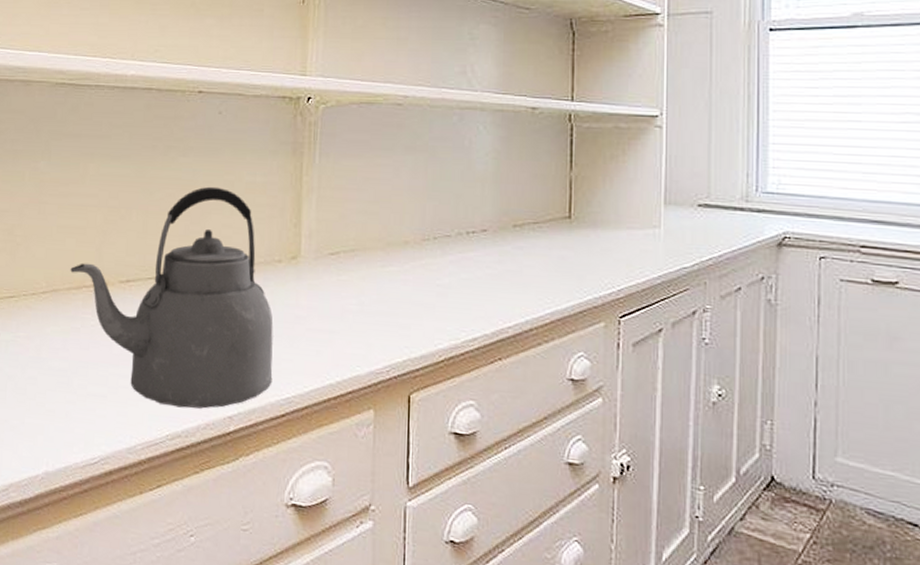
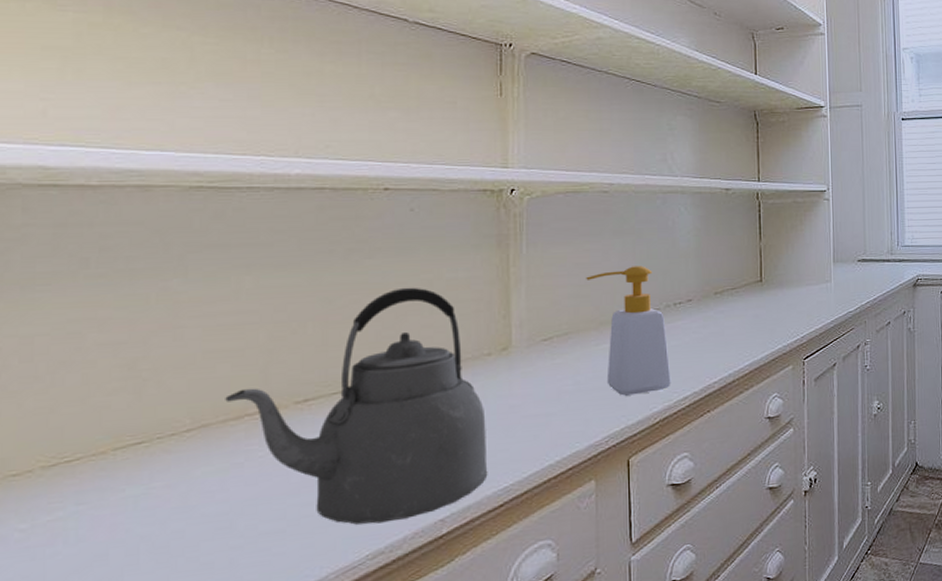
soap bottle: none [375,186,460,327] -> present [586,266,671,396]

